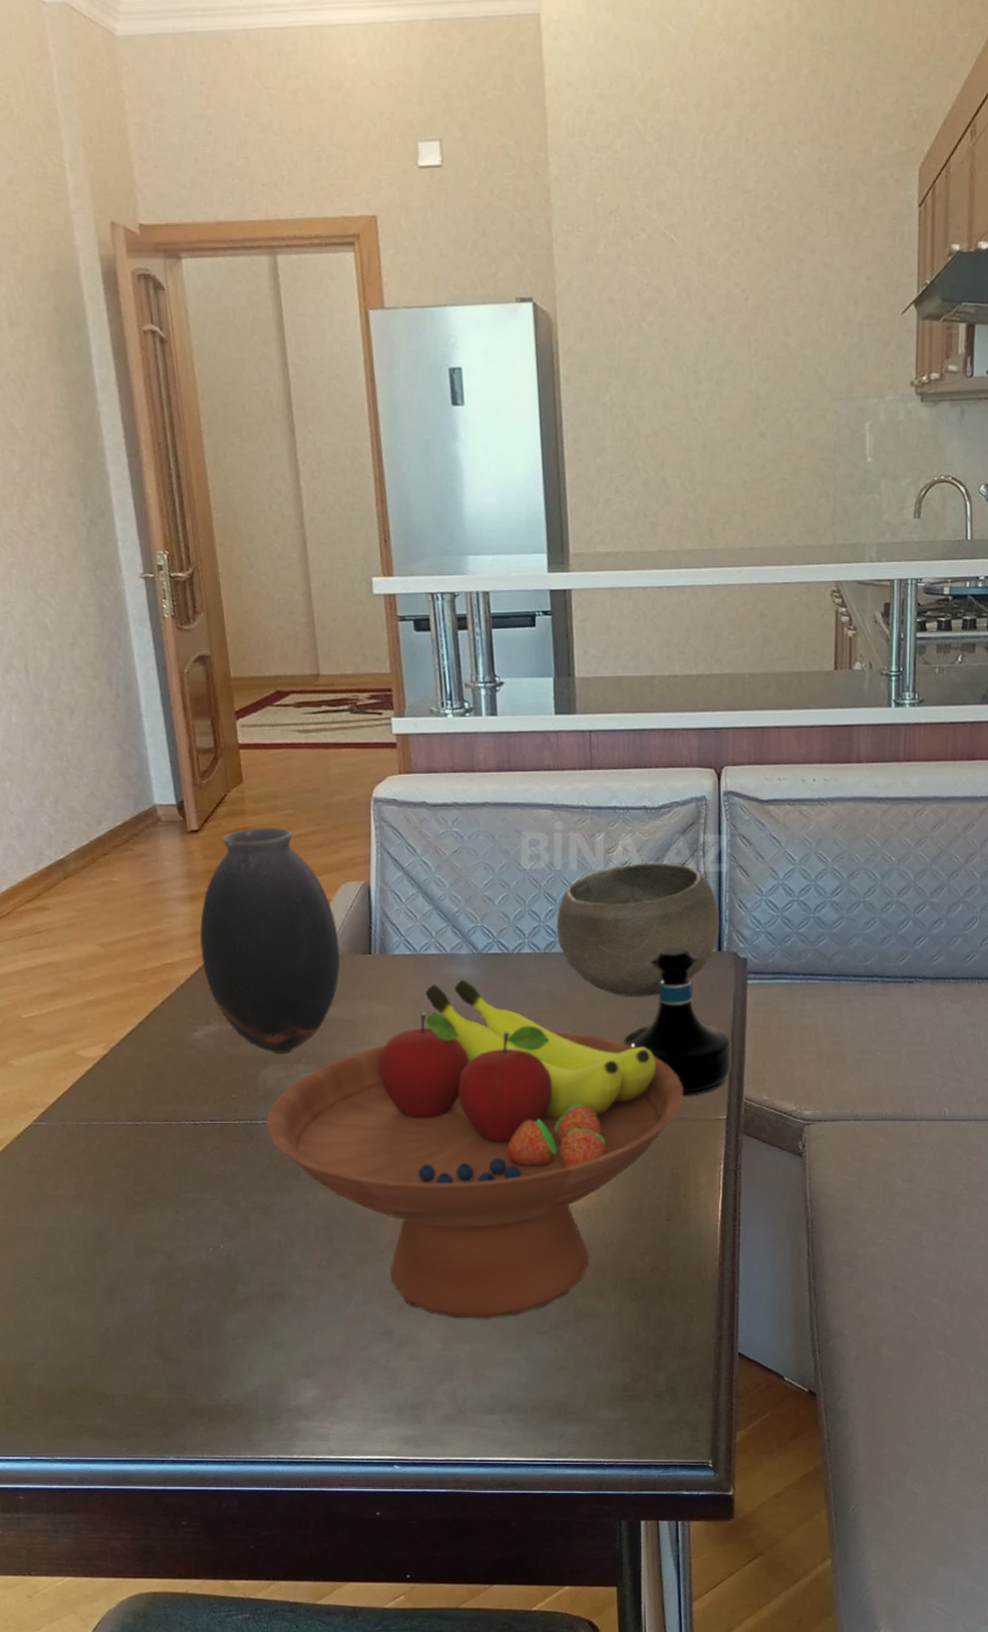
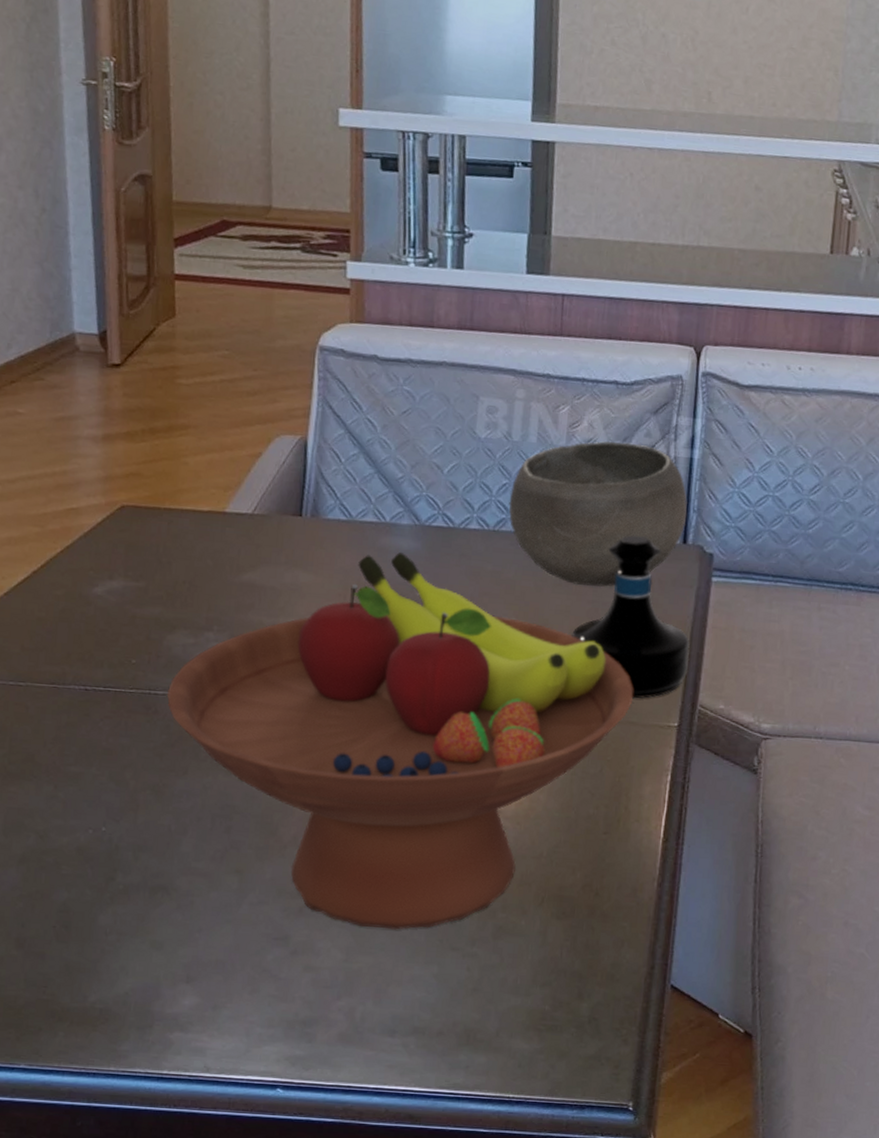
vase: present [200,828,340,1053] -> none [110,367,267,619]

